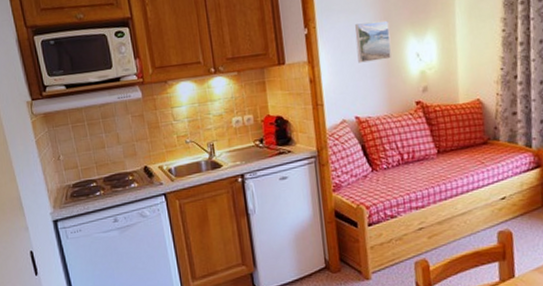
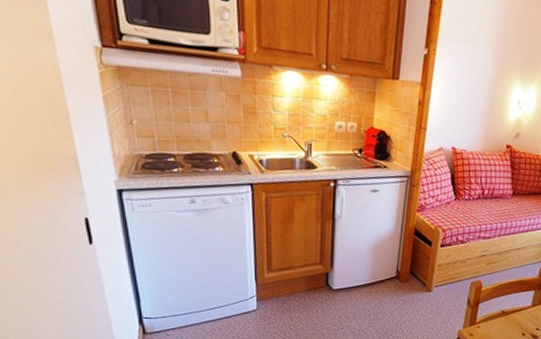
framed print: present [355,20,392,63] -> none [467,58,502,100]

